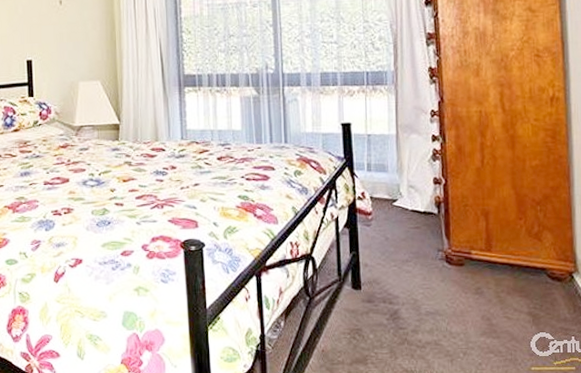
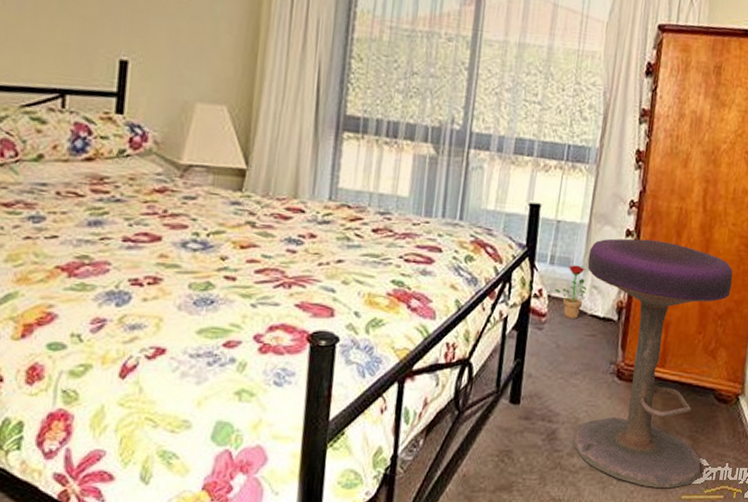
decorative plant: none [375,170,404,216] -> present [554,265,587,320]
stool: none [400,141,547,361] -> present [572,238,733,489]

